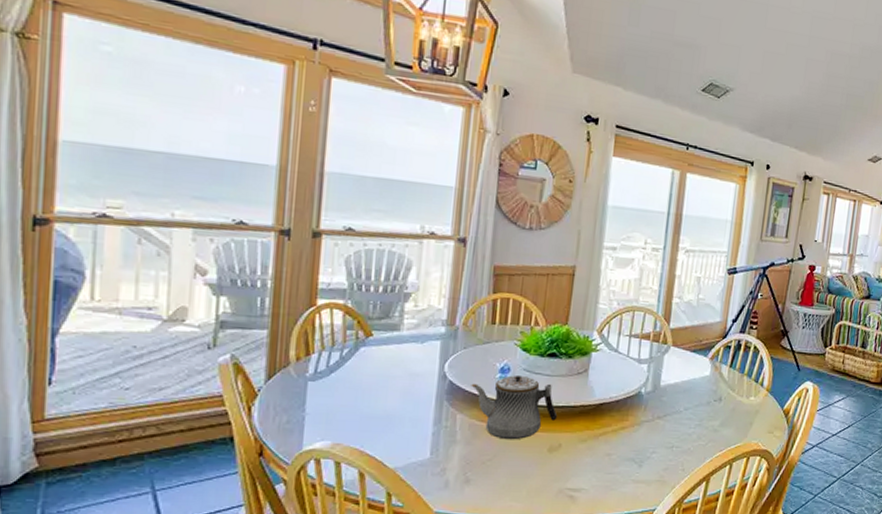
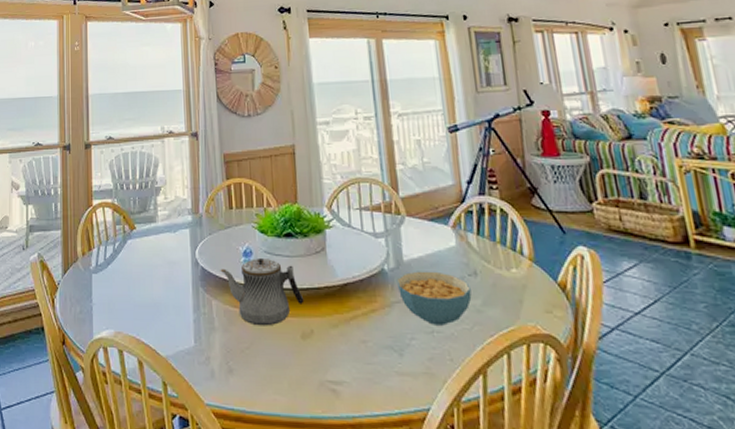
cereal bowl: none [650,395,714,442] -> present [396,271,472,326]

